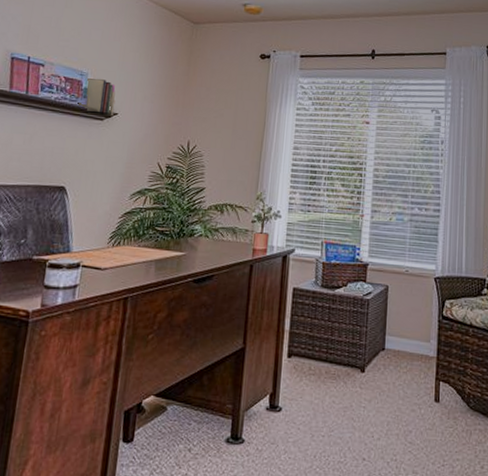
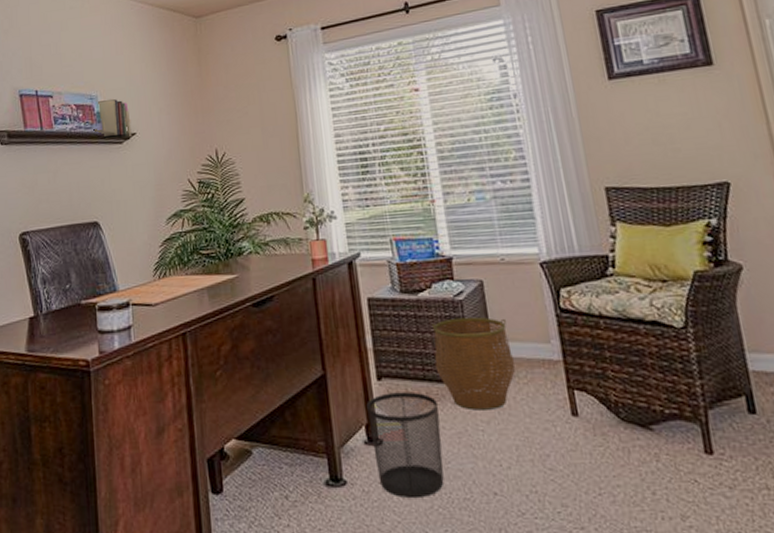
waste bin: none [272,369,334,458] -> present [366,391,444,498]
basket: none [337,313,400,391] -> present [431,316,515,411]

